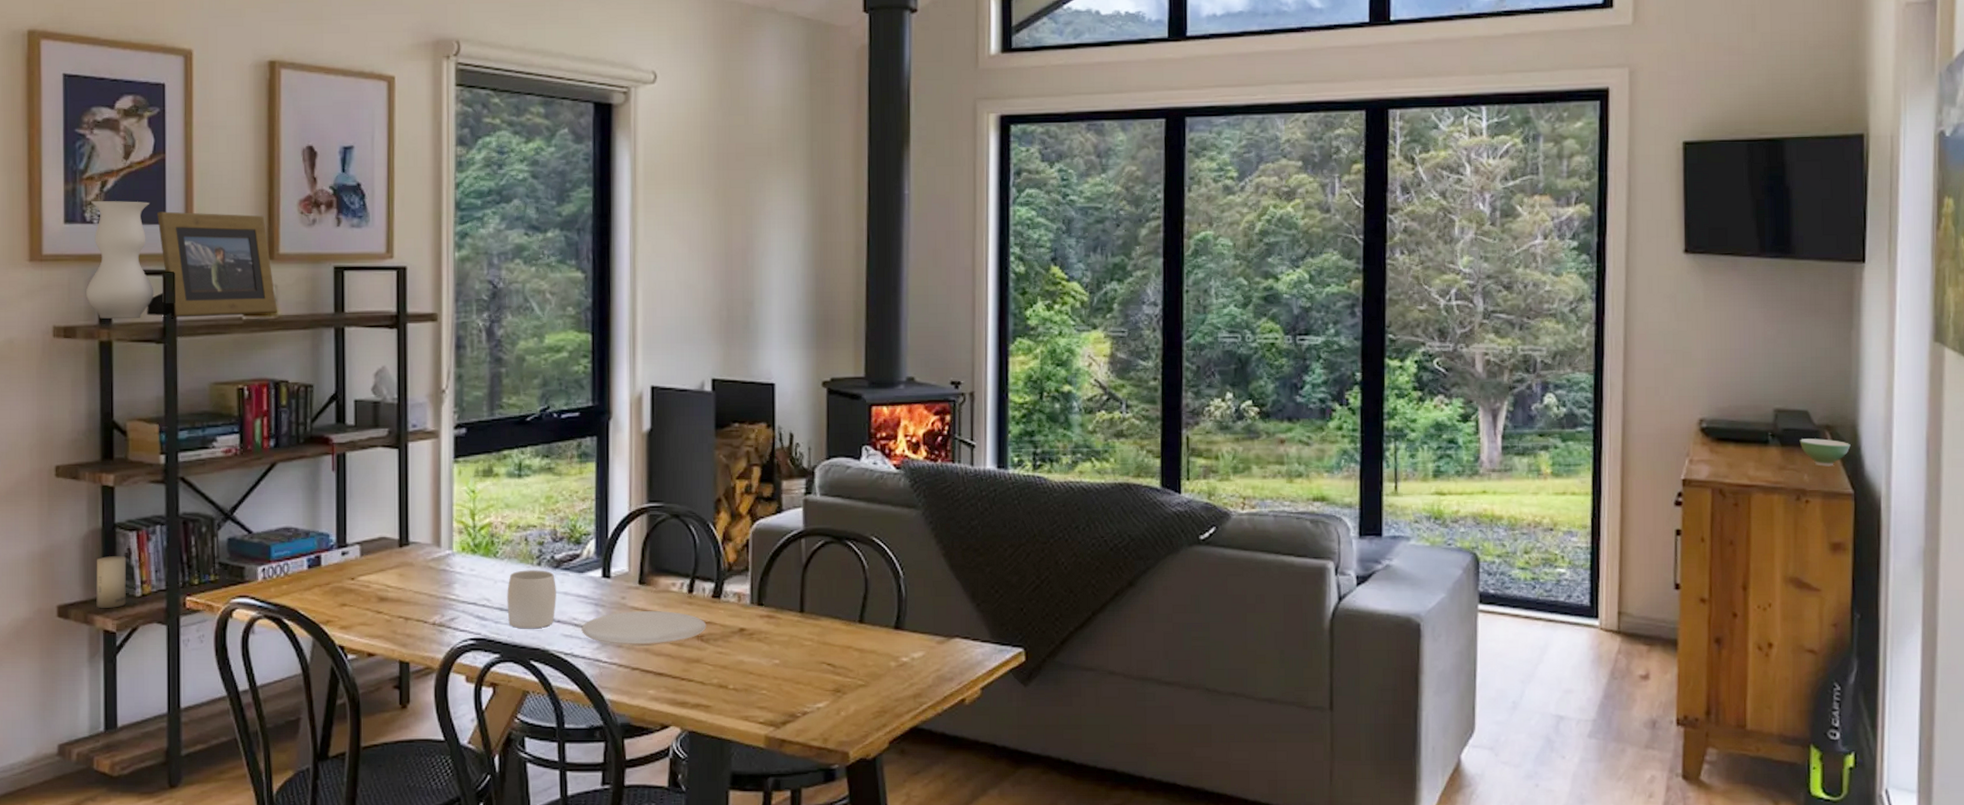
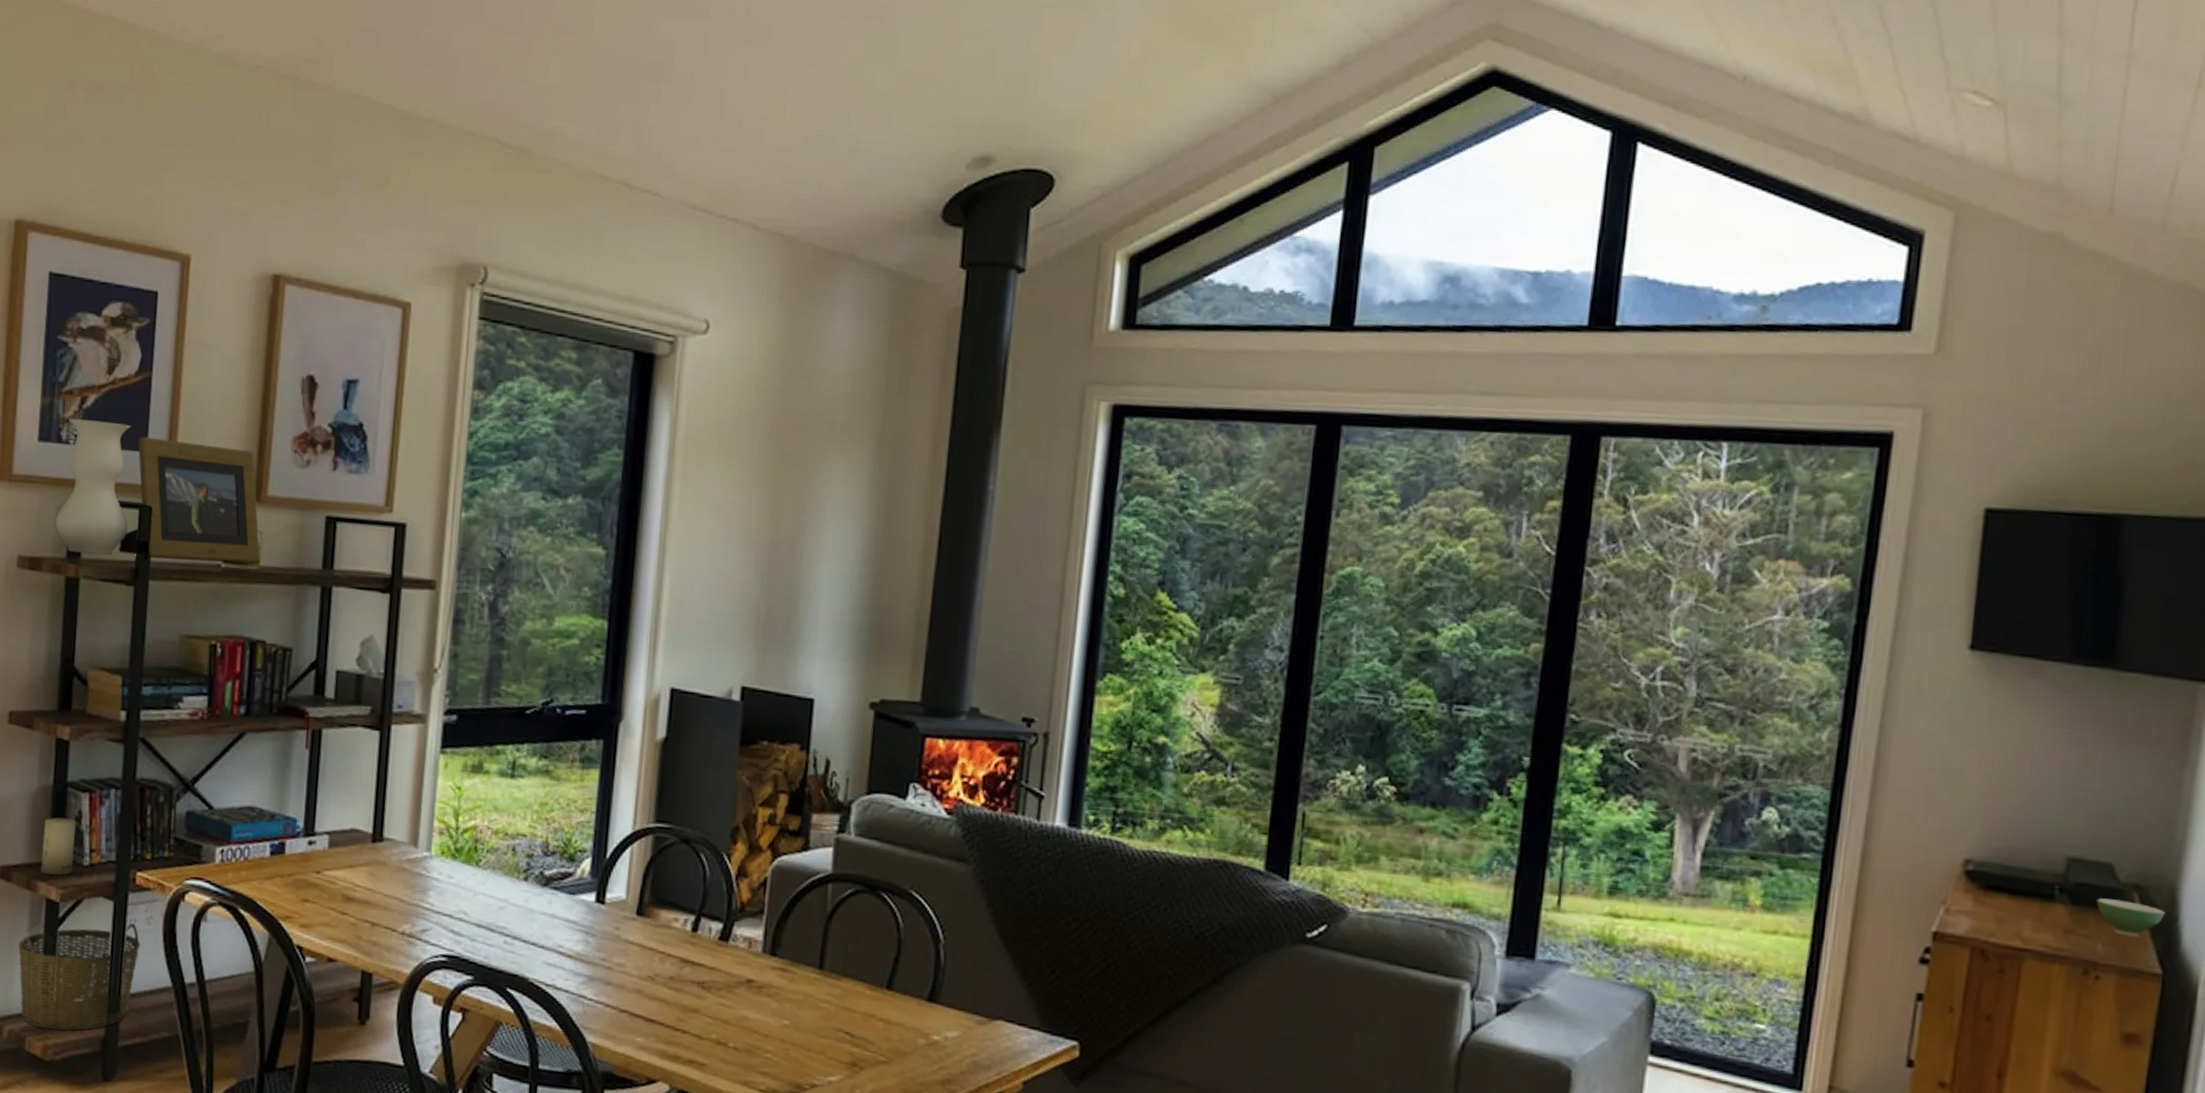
basket: none [80,643,195,748] -> present [18,923,141,1031]
mug: present [507,570,556,629] -> none [485,884,543,952]
plate: present [581,611,707,647] -> none [567,944,710,987]

